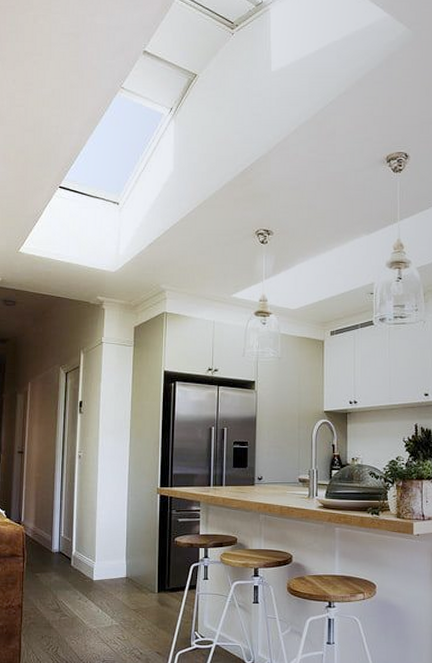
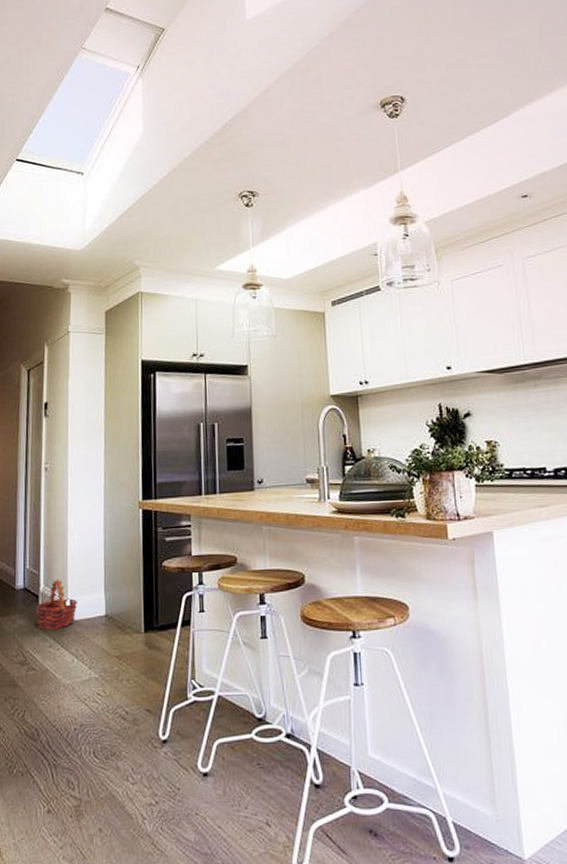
basket: none [68,546,104,585] -> present [35,579,78,630]

